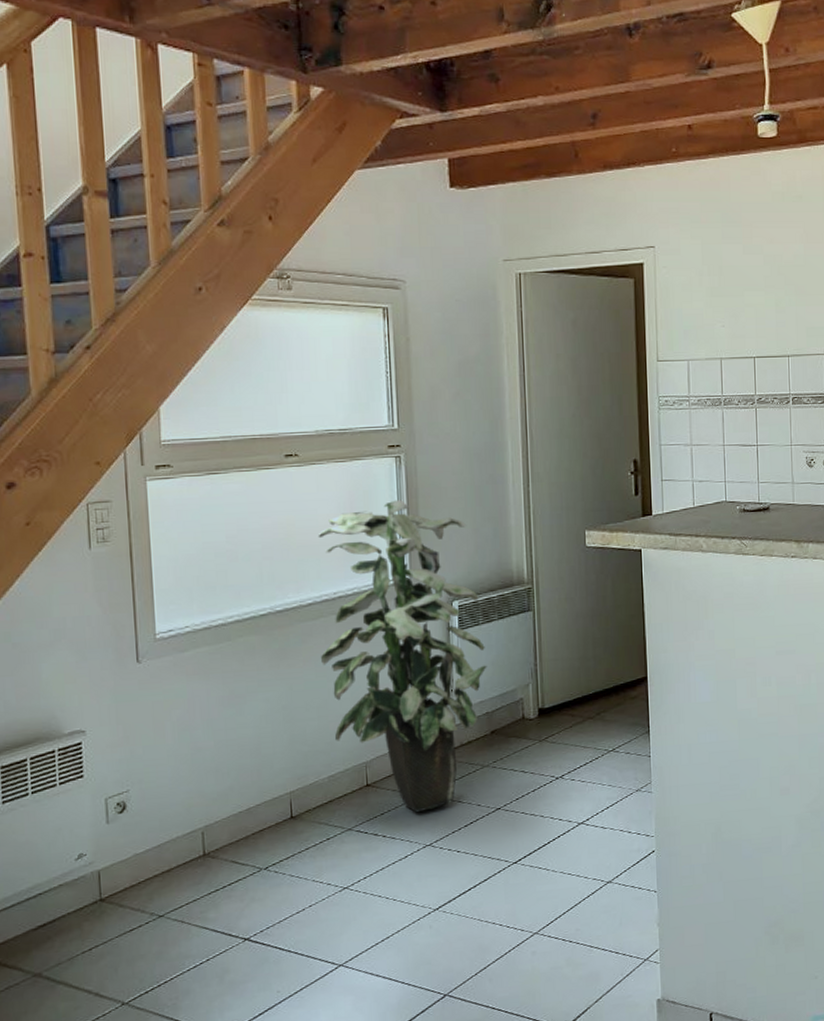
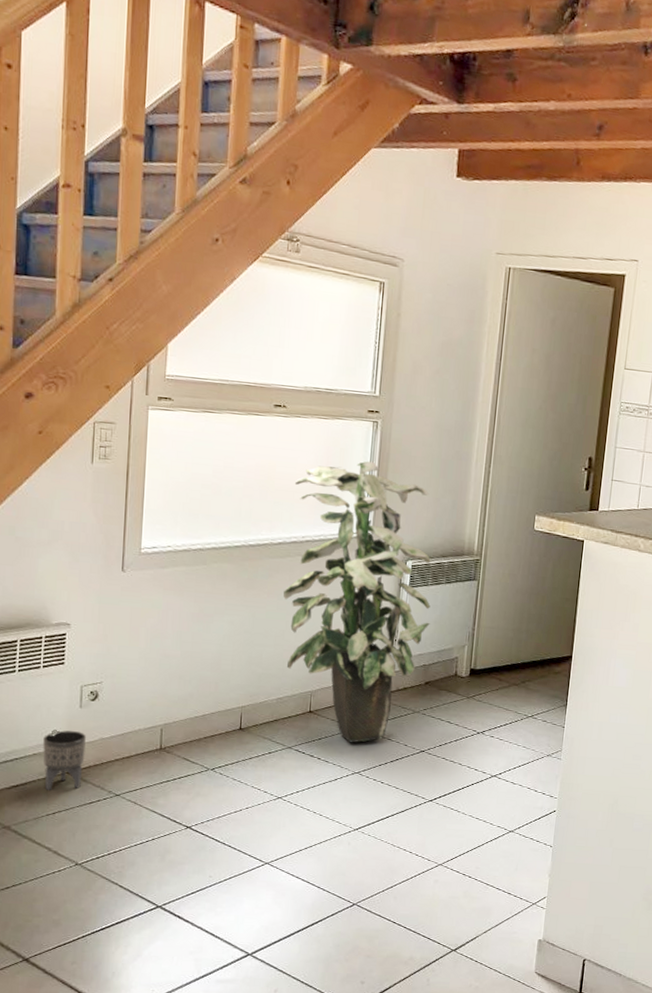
planter: none [69,851,119,924] -> present [43,730,87,790]

